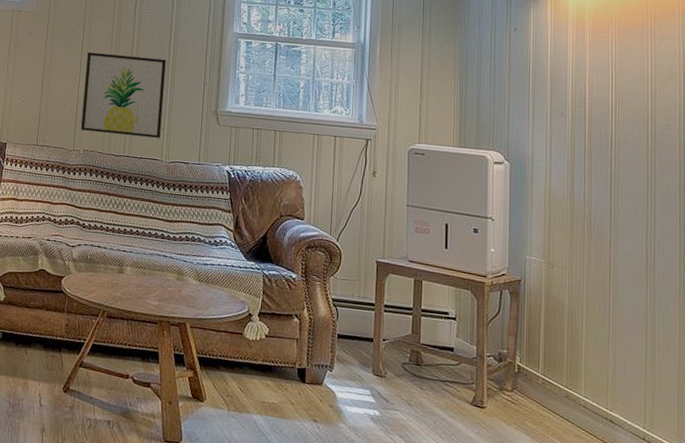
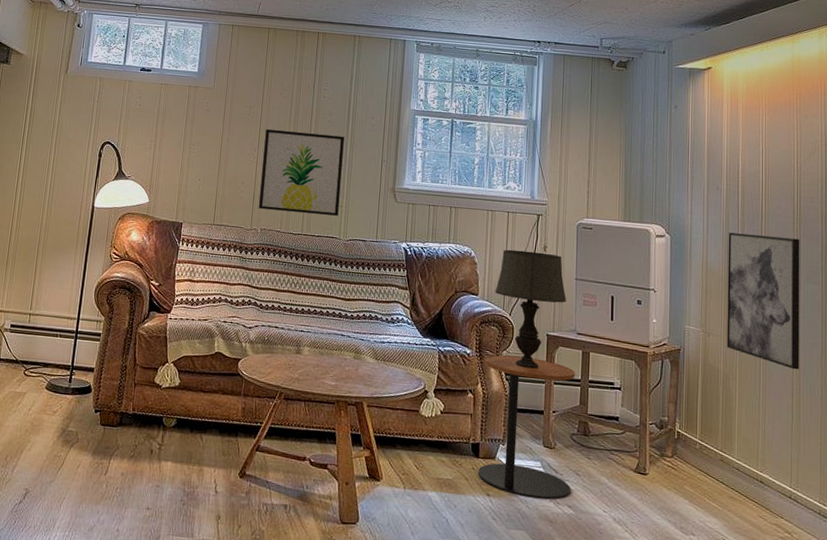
side table: none [304,280,407,429] -> present [478,354,575,500]
table lamp: none [321,174,397,296] -> present [495,249,566,369]
wall art: none [572,160,655,306] -> present [726,232,800,370]

